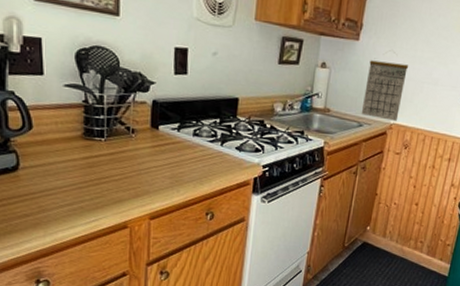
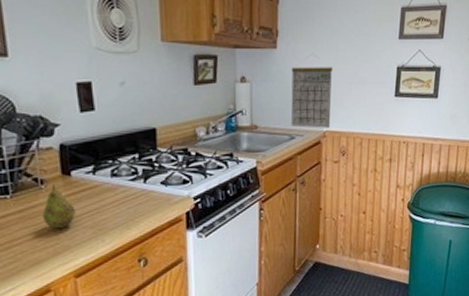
fruit: none [129,135,158,175] -> present [42,184,76,229]

